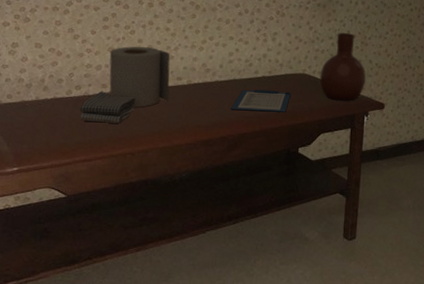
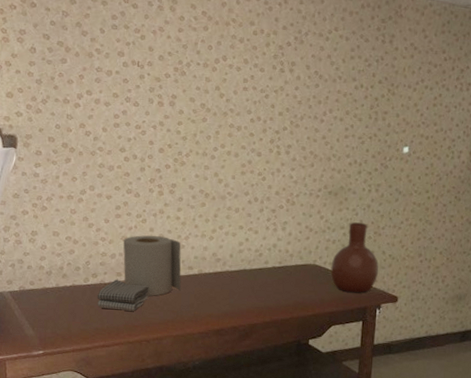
clipboard: present [231,89,291,112] -> none [241,280,301,304]

